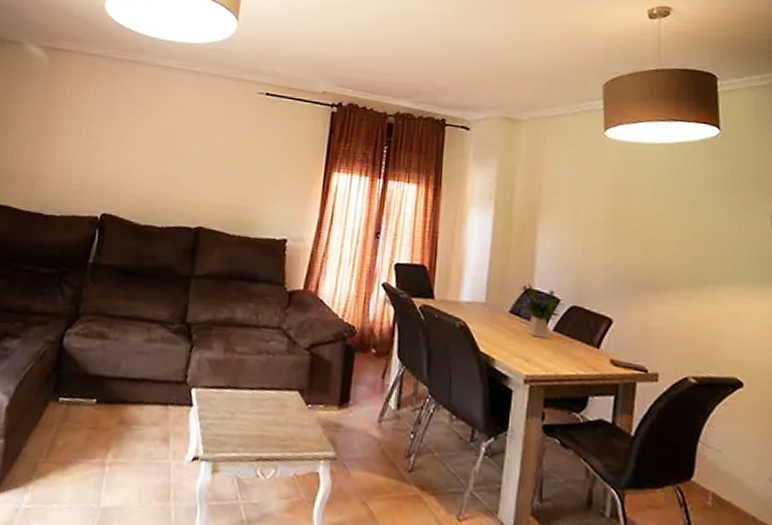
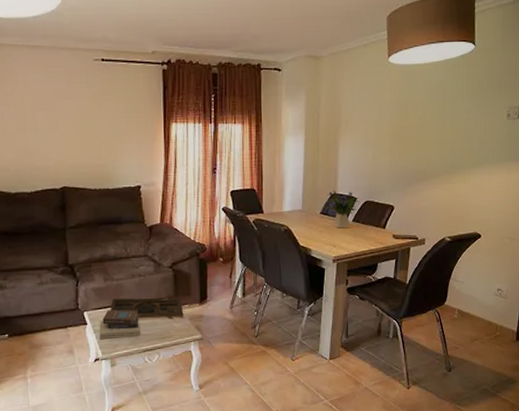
books: none [204,392,259,436] -> present [99,309,140,340]
decorative tray: none [224,377,317,421] -> present [110,297,184,319]

